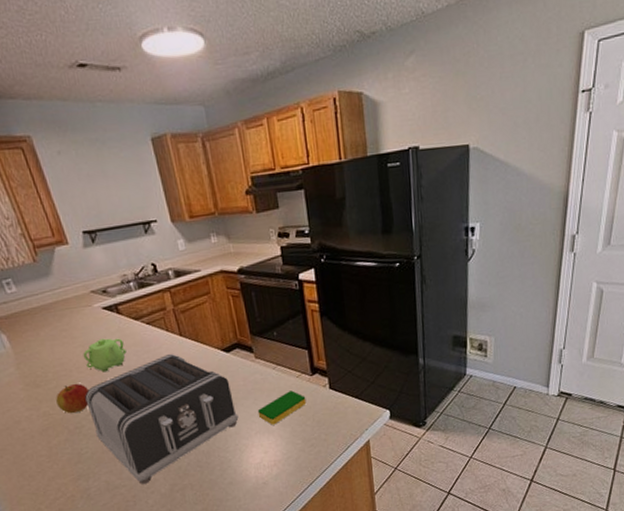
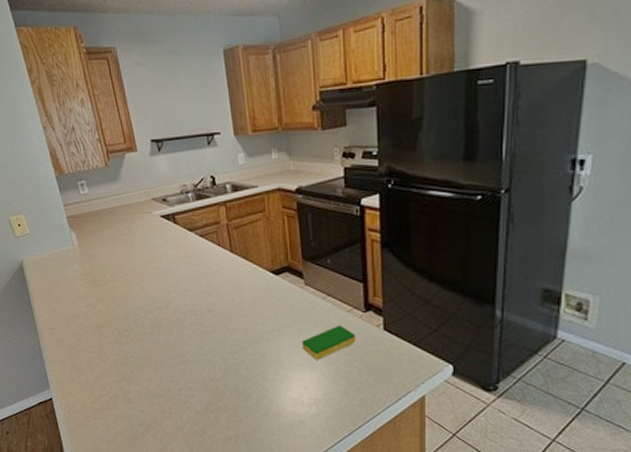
apple: present [56,384,89,414] -> none [111,288,140,316]
teapot: present [83,338,127,373] -> none [139,246,178,280]
toaster: present [85,353,239,484] -> none [136,269,281,398]

